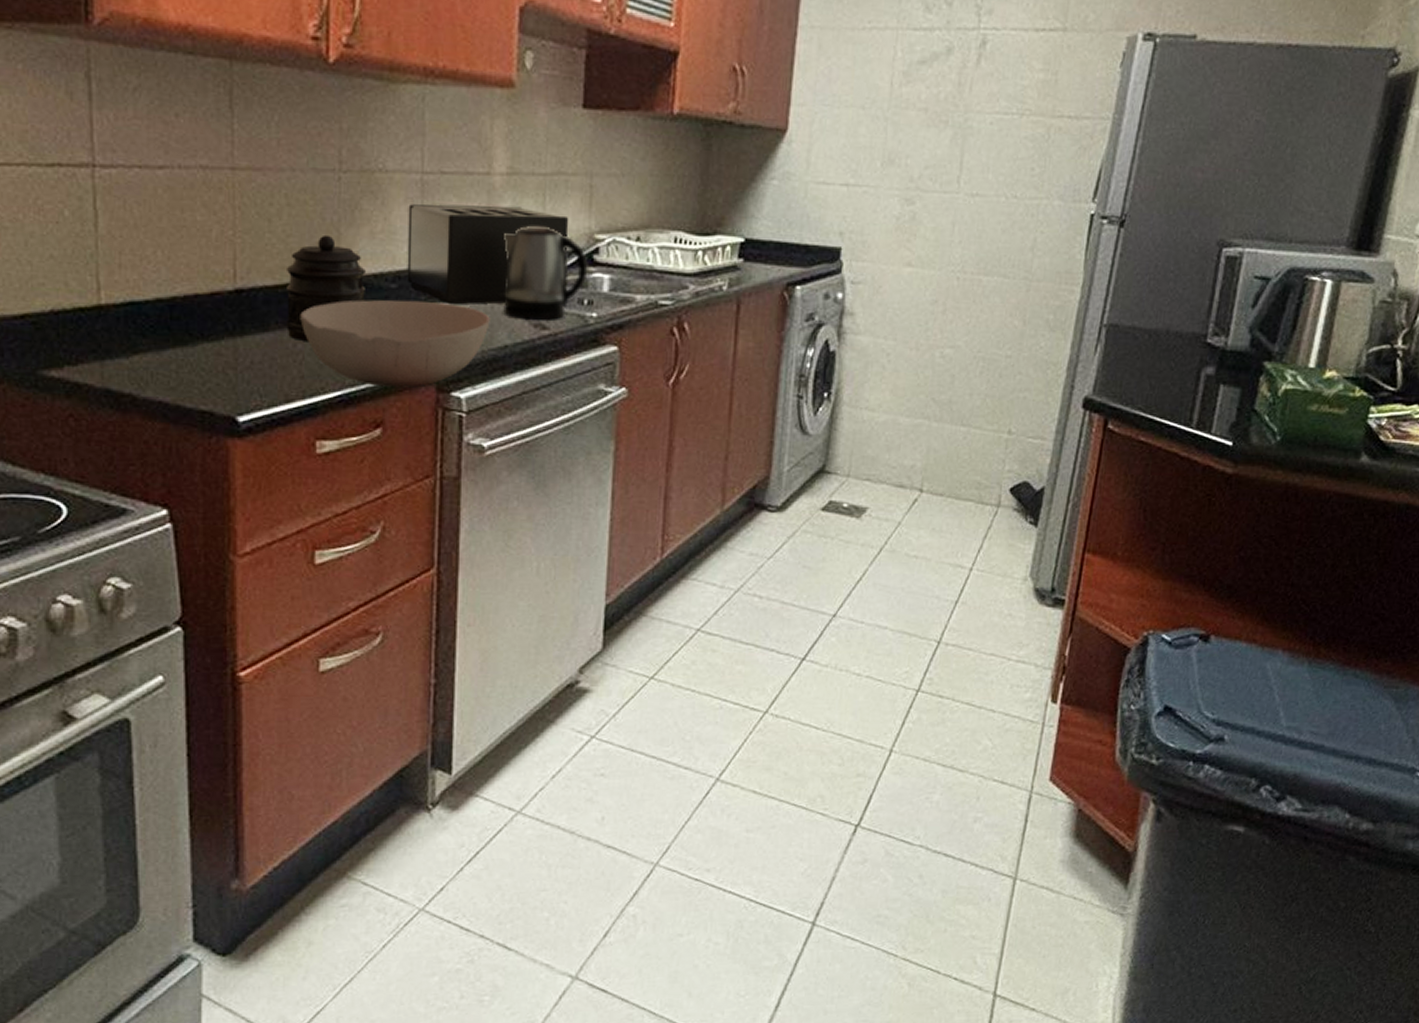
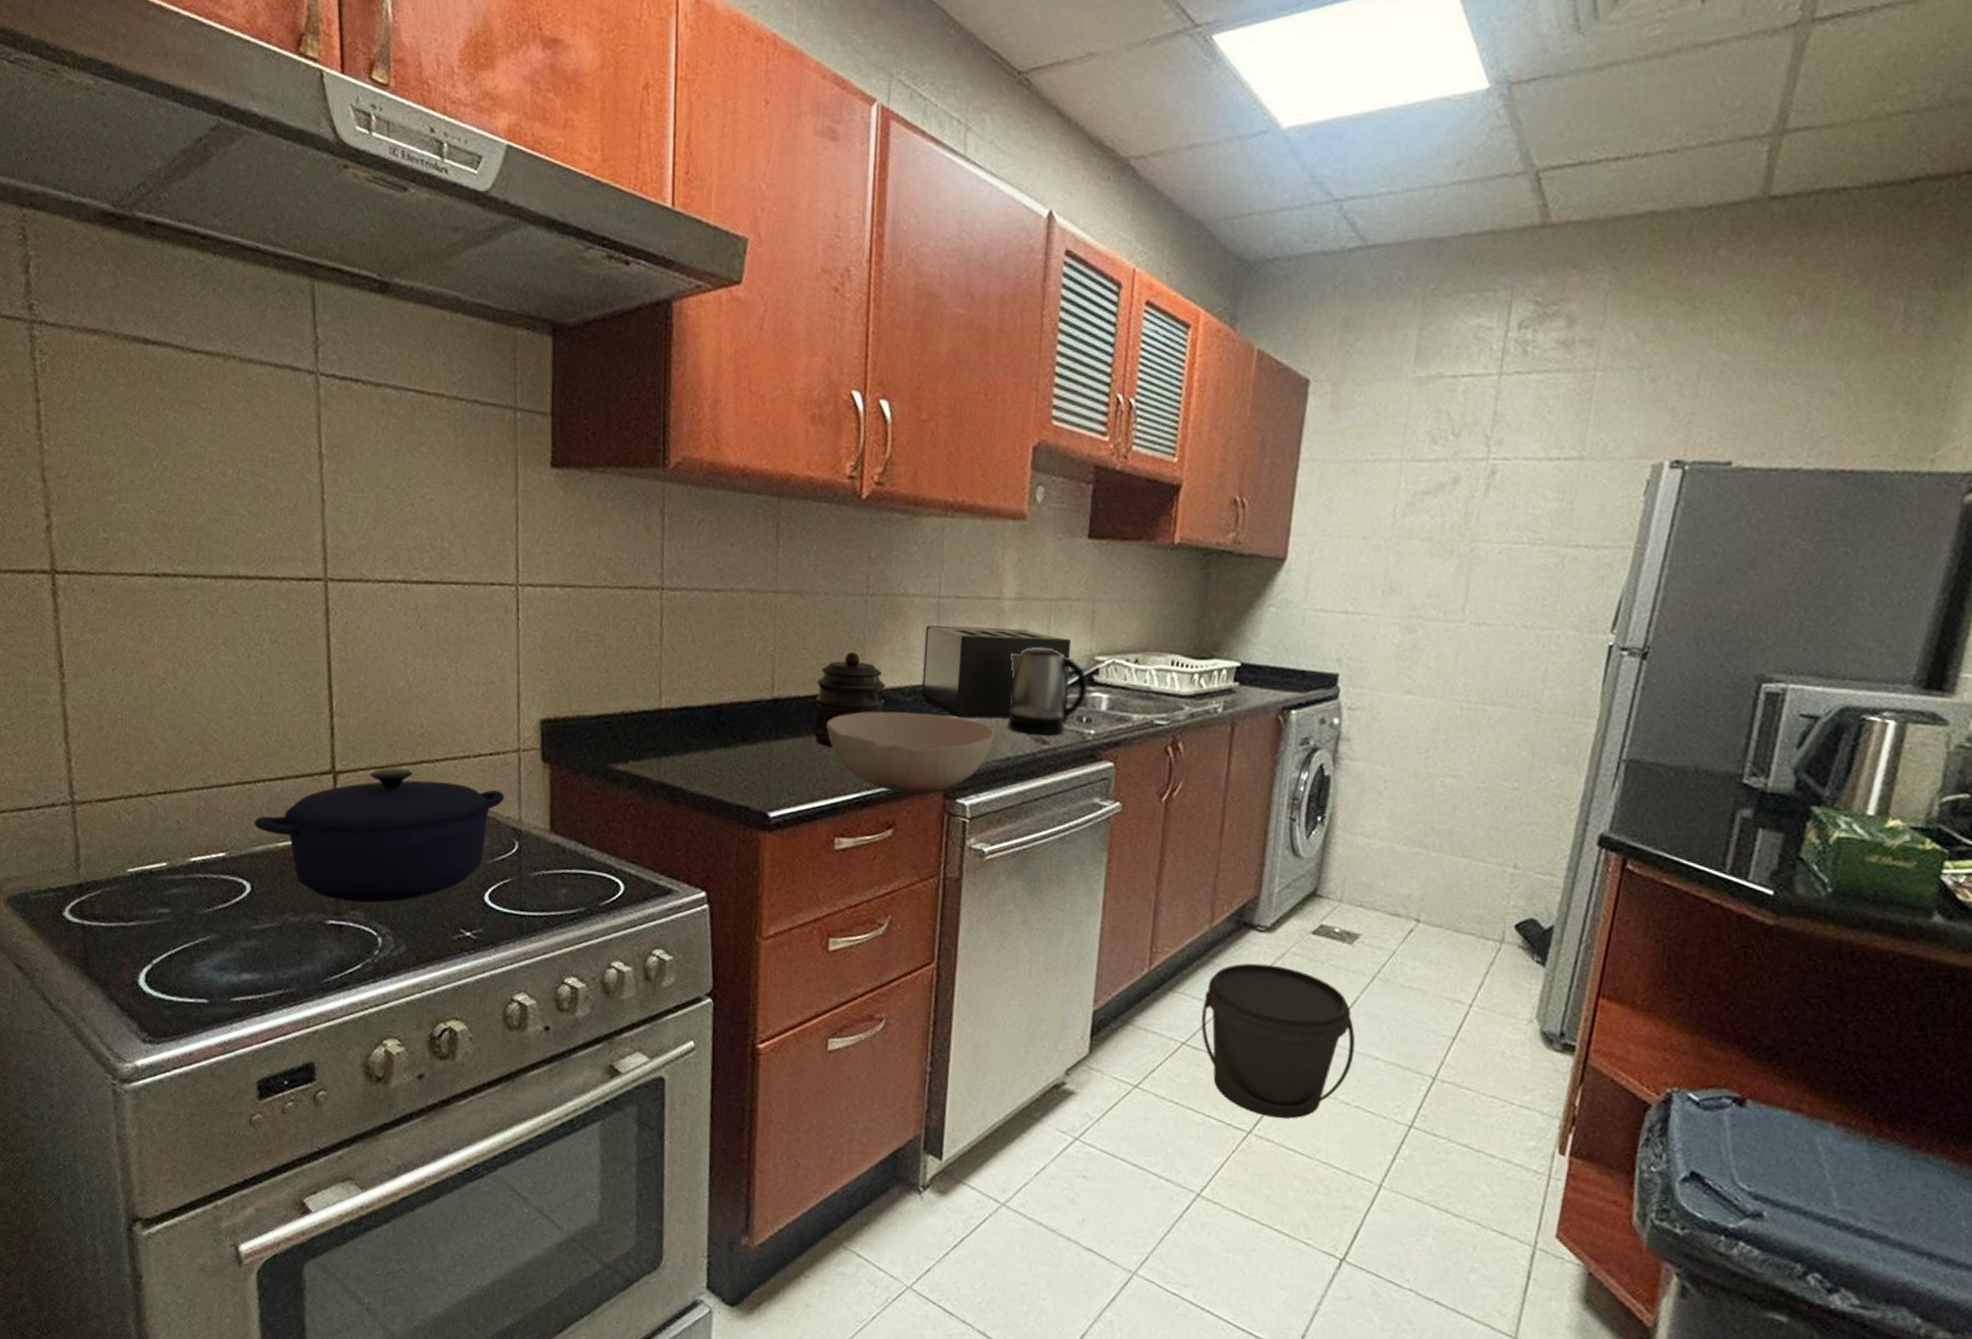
bucket: none [715,544,865,695] -> present [1201,963,1356,1119]

